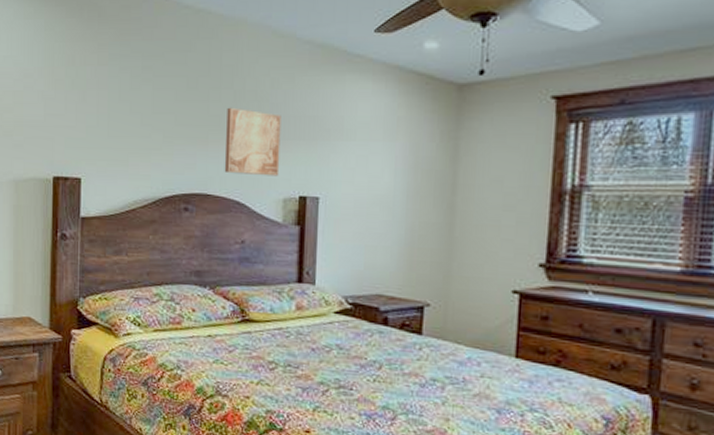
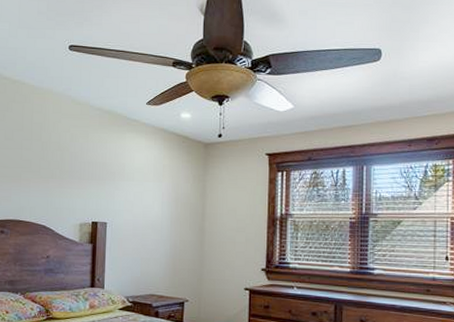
wall art: present [224,107,281,177] -> none [33,154,78,207]

